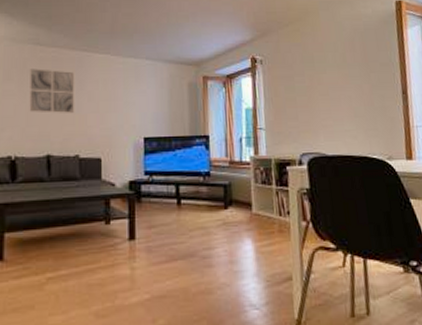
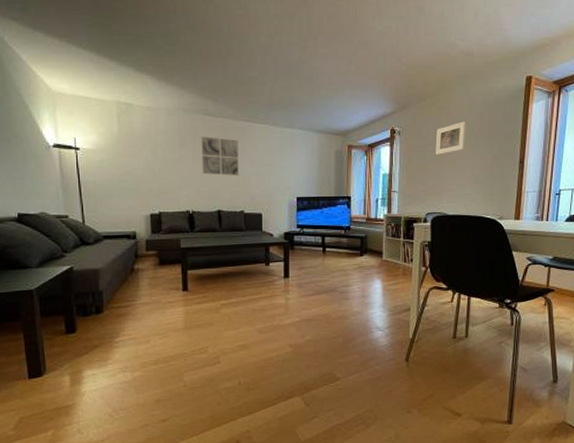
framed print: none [303,49,338,86] -> present [435,121,466,155]

